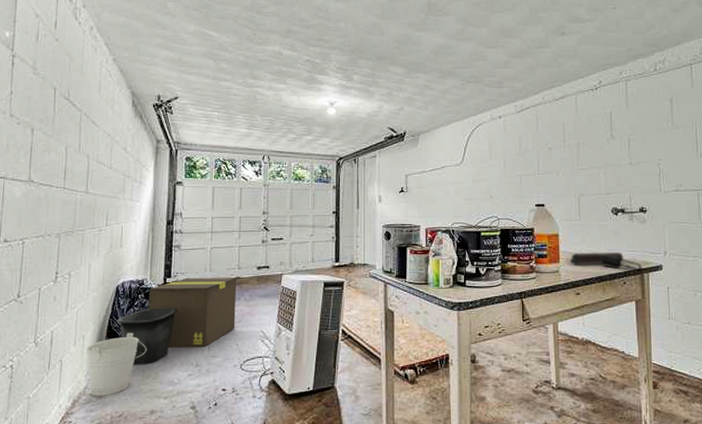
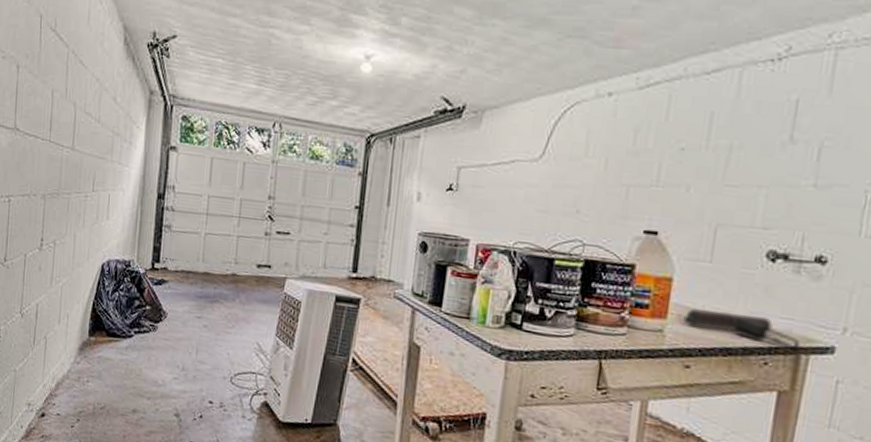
bucket: present [86,332,147,397] -> none [70,318,131,384]
waste bin: present [117,307,178,365] -> none [101,295,165,359]
cardboard box: present [148,278,237,347] -> none [134,266,233,350]

